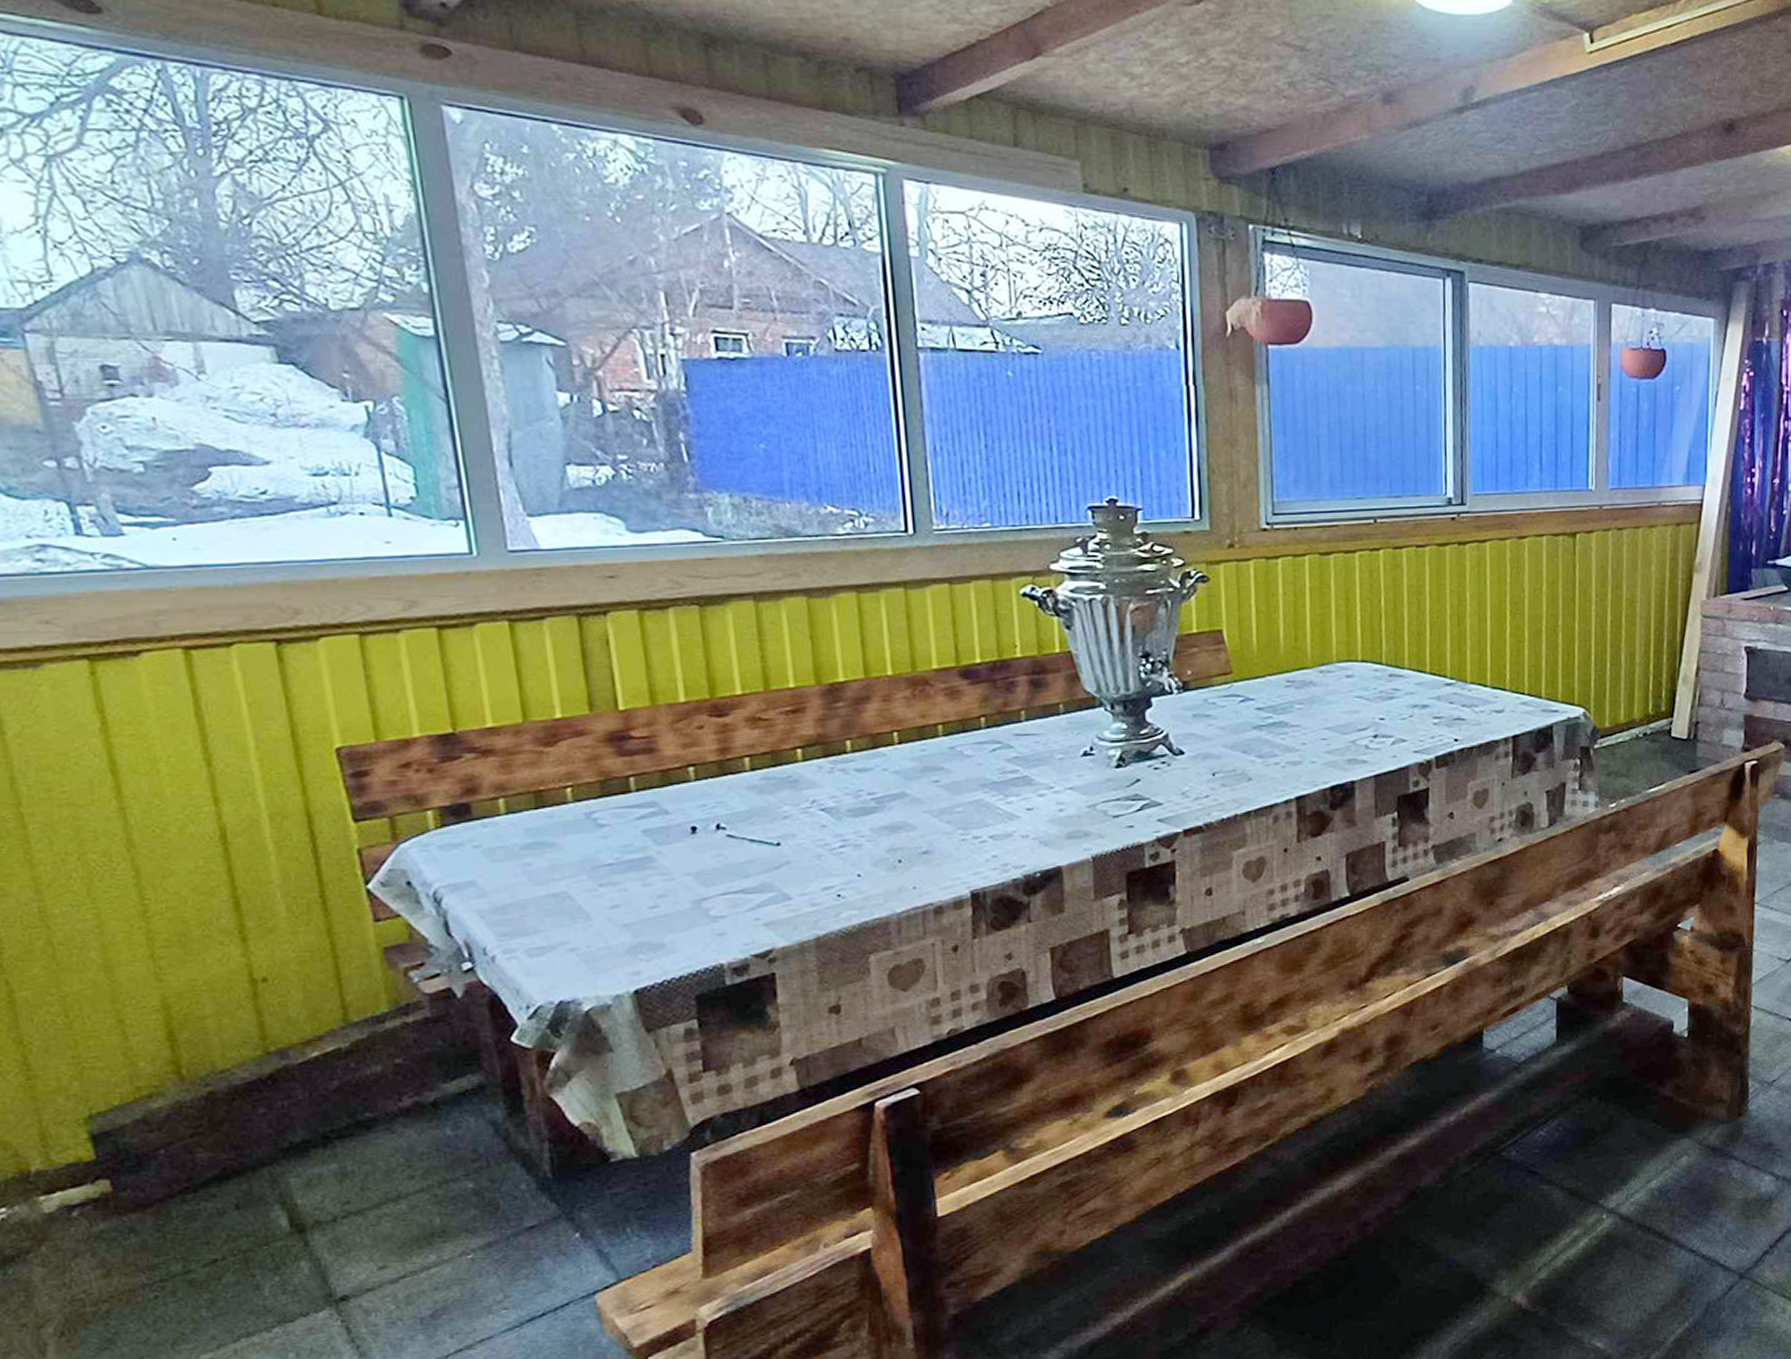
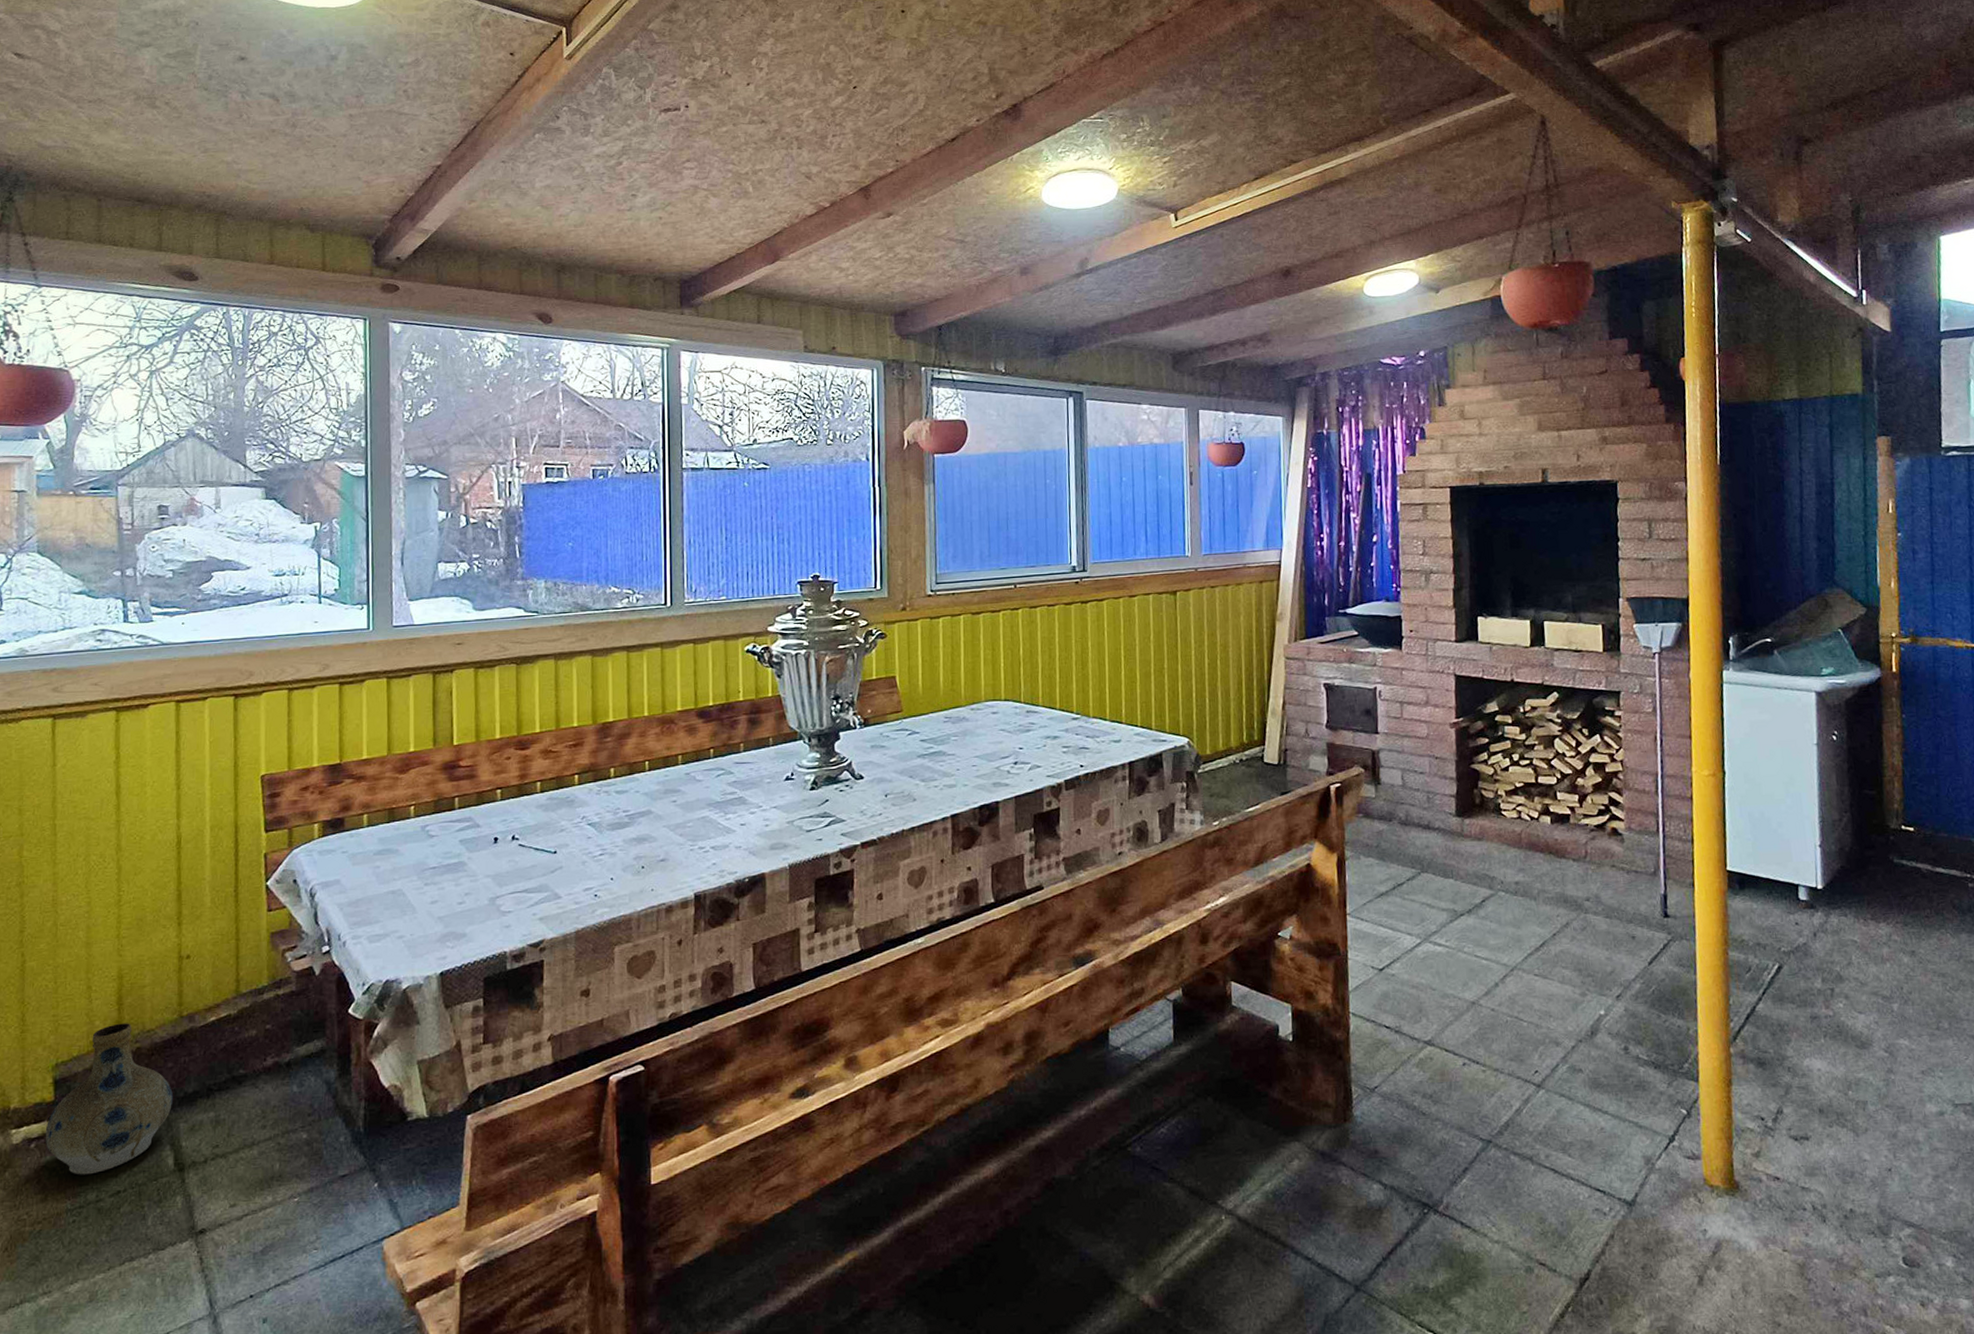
ceramic jug: none [90,1062,274,1245] -> present [45,1023,173,1175]

